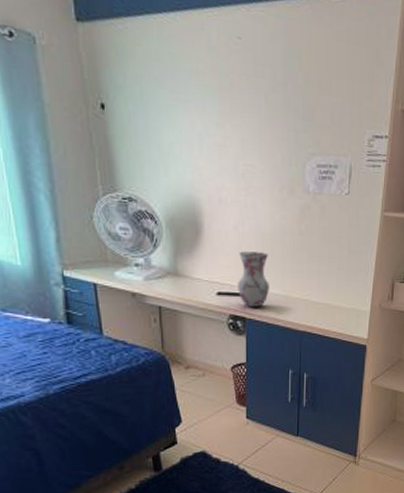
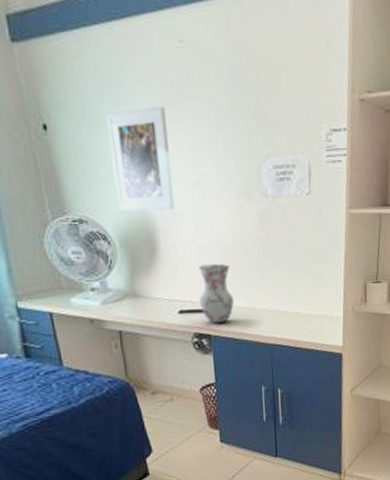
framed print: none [162,97,222,197] -> present [106,105,175,211]

